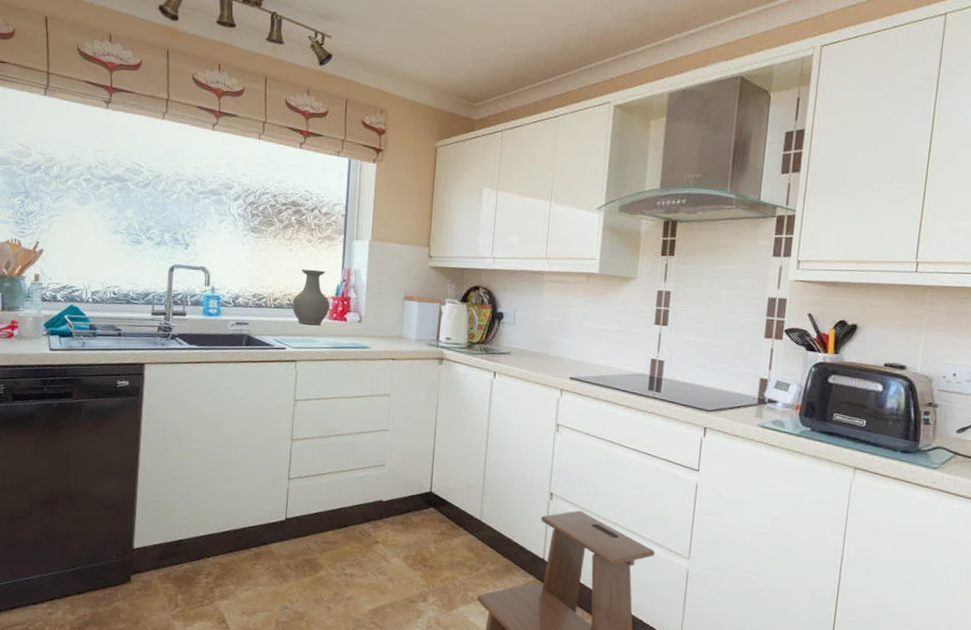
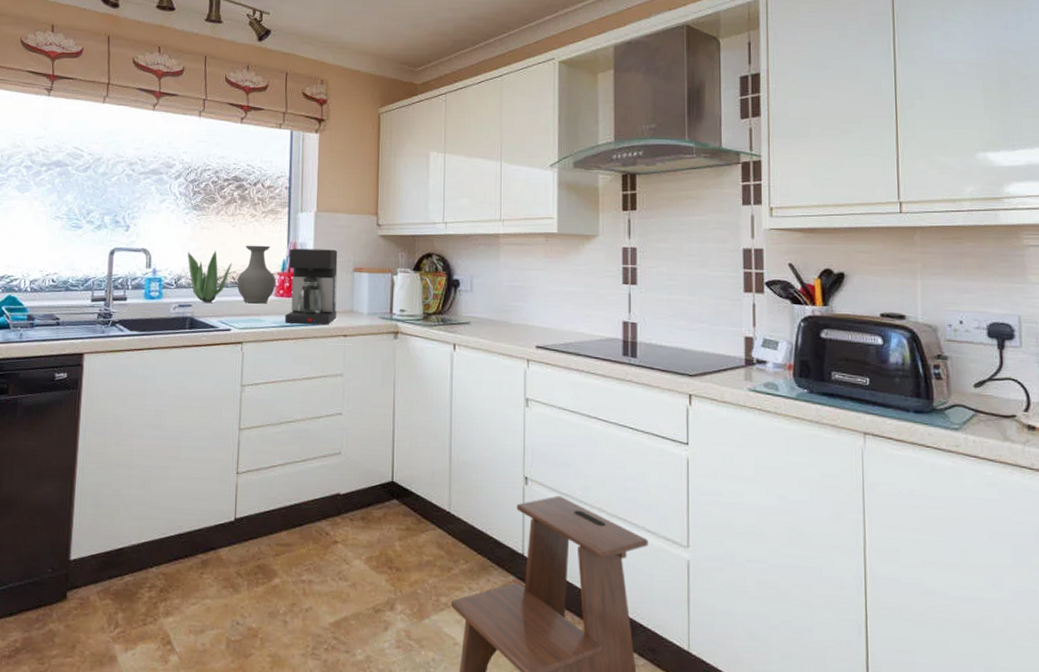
plant: none [245,272,289,323] -> present [188,250,233,304]
coffee maker: none [337,274,390,349] -> present [284,248,338,326]

